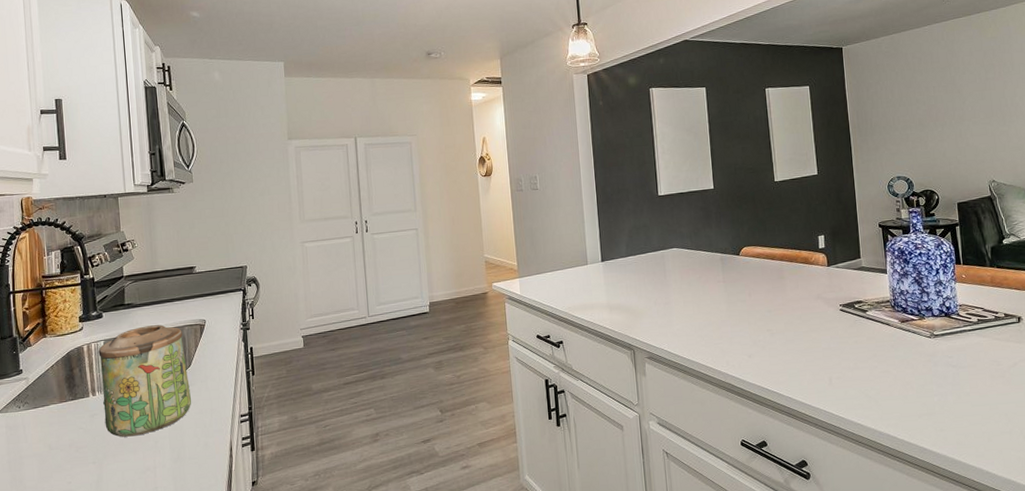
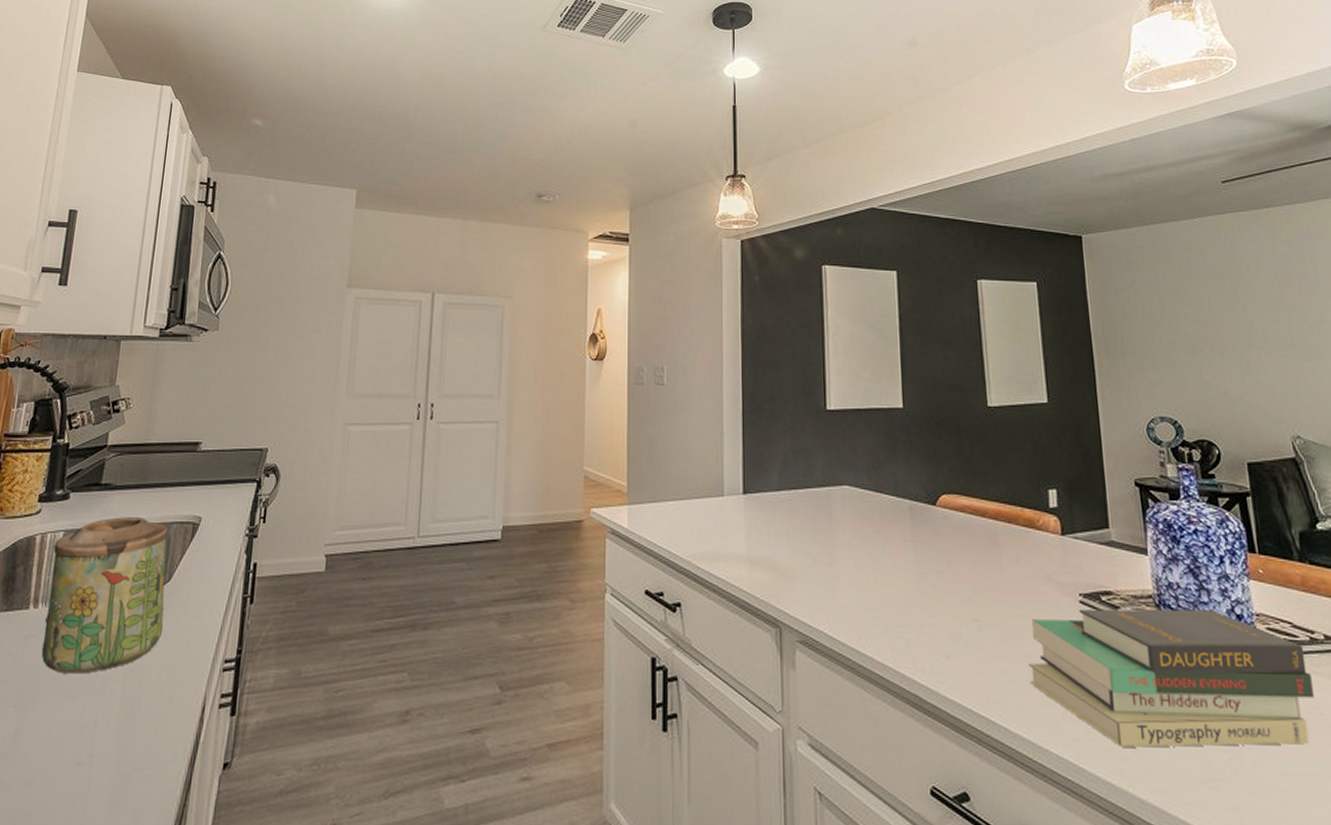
books: none [805,305,996,400] -> present [1028,608,1314,748]

